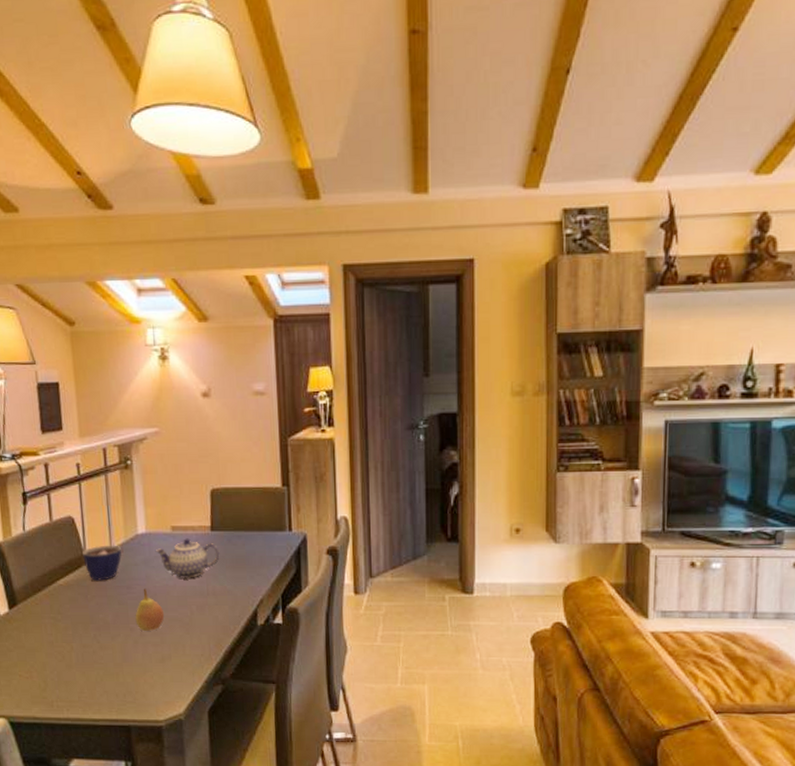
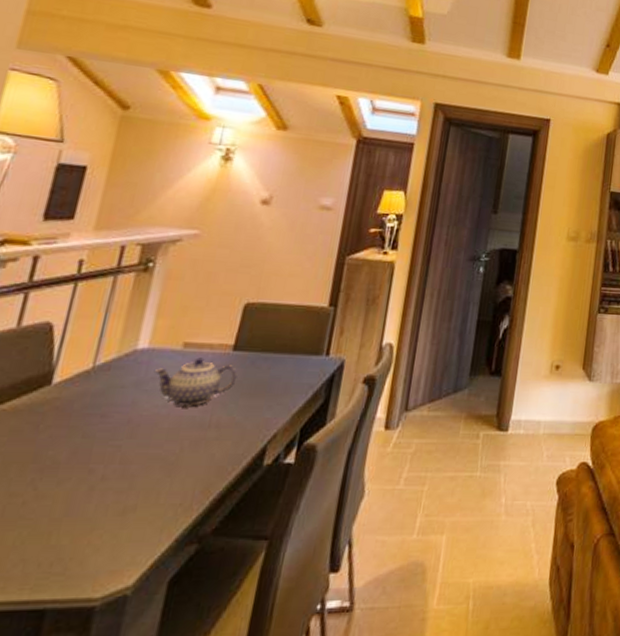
cup: present [82,545,122,581] -> none [49,360,108,406]
fruit: present [135,588,165,631] -> none [99,417,145,473]

